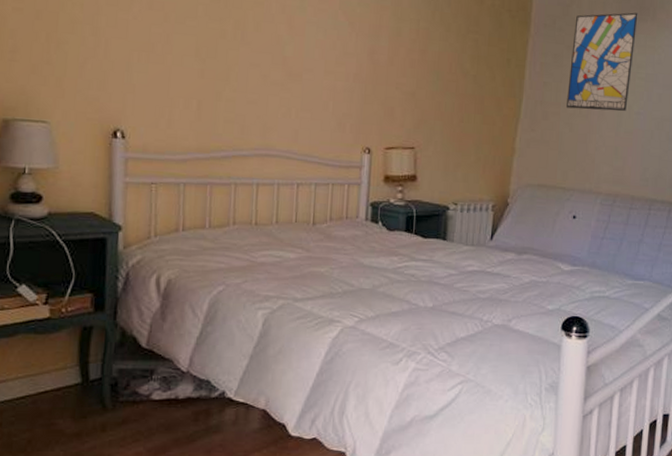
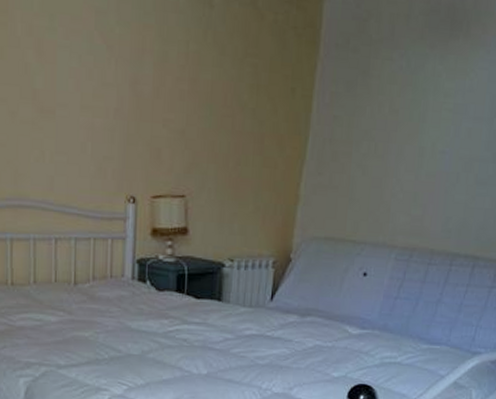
wall art: present [567,12,638,111] -> none [360,27,449,150]

